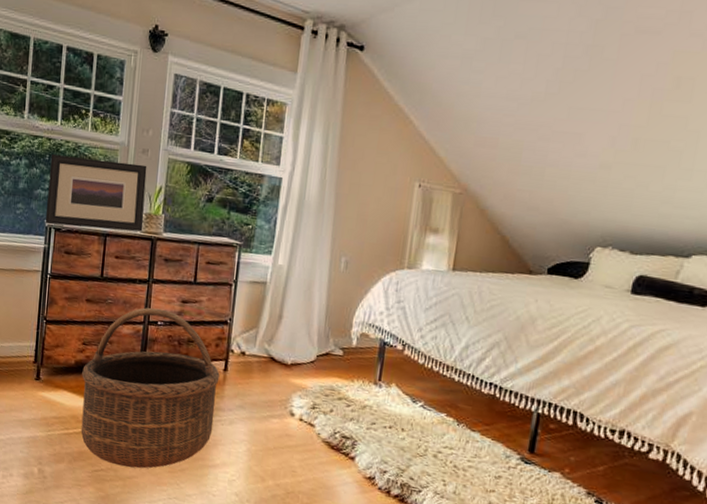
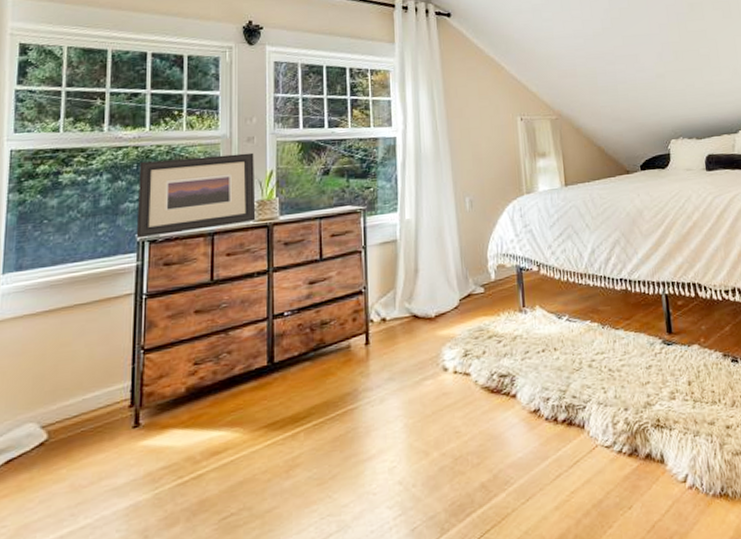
basket: present [81,307,220,469] -> none [196,297,362,502]

